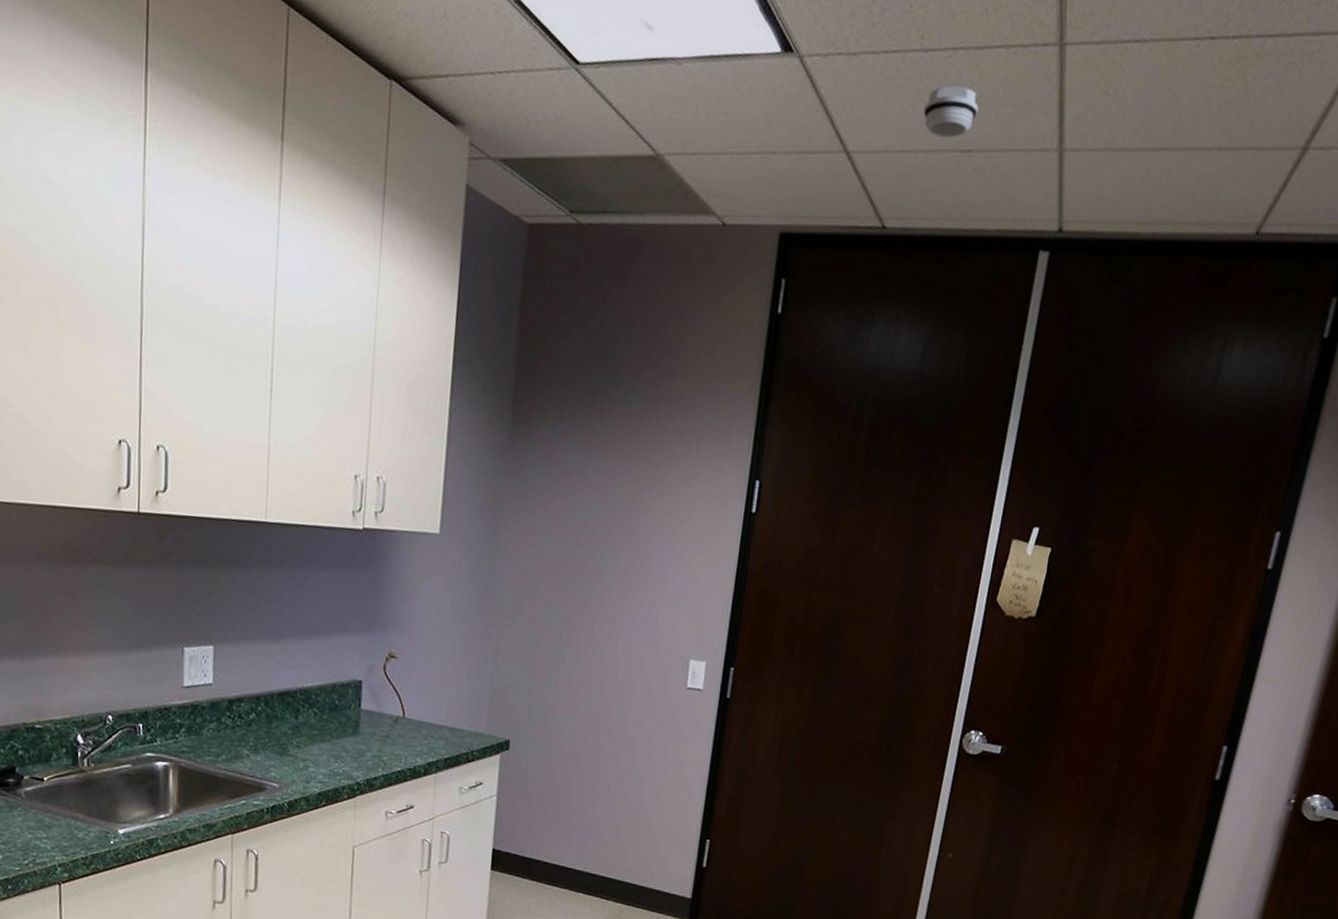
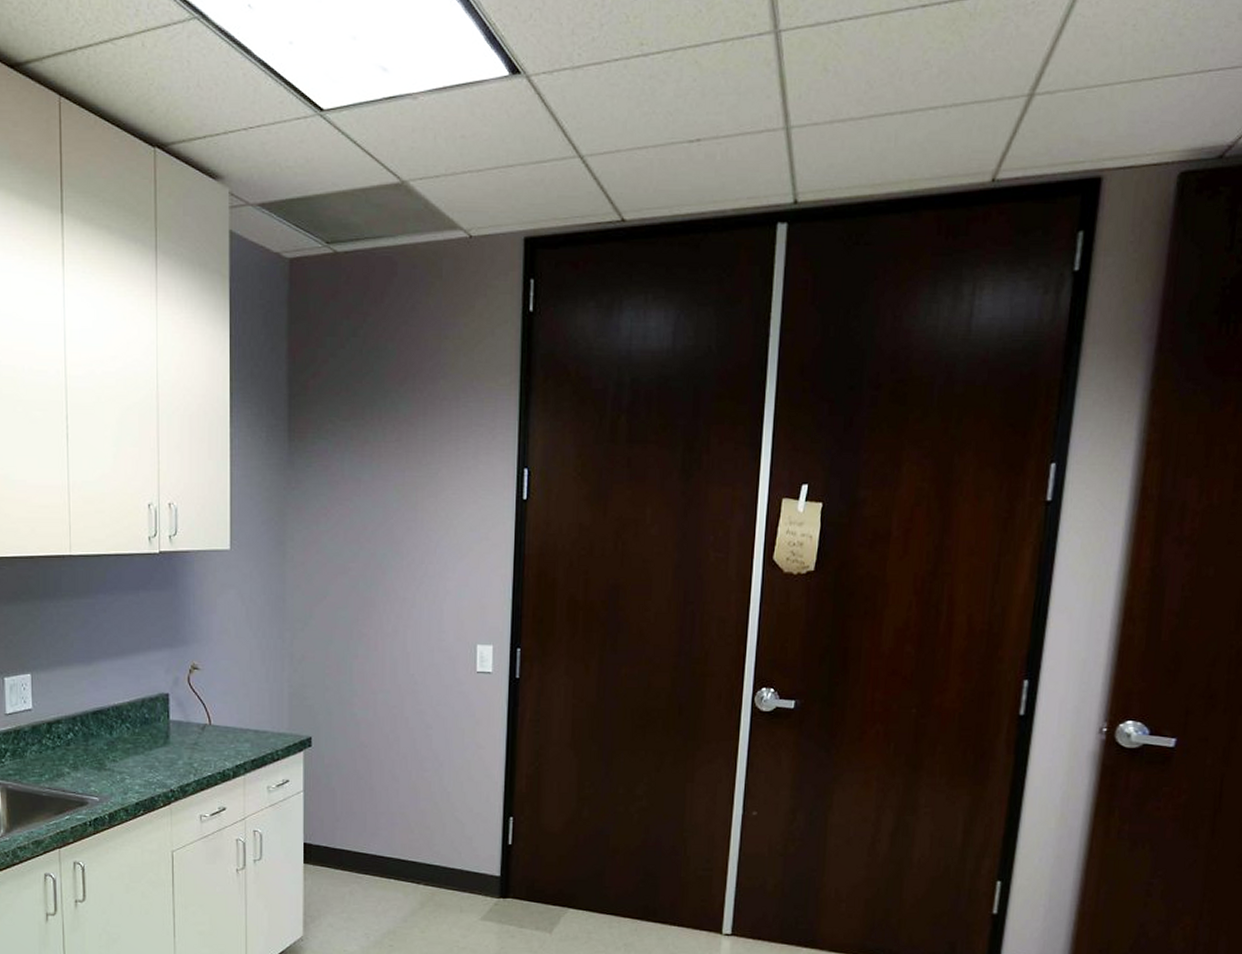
smoke detector: present [923,85,979,138] -> none [650,82,703,132]

